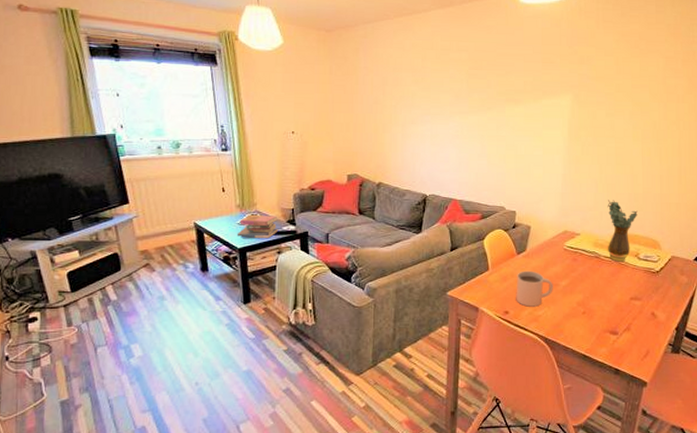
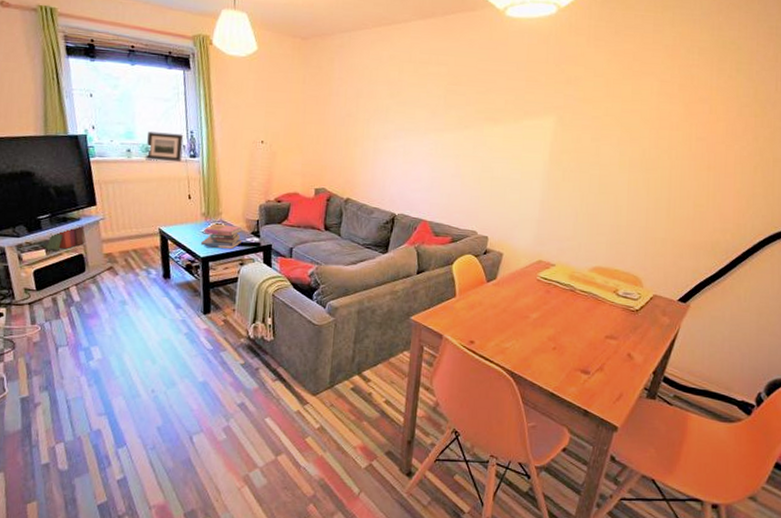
books: none [79,224,118,251] -> present [46,225,84,251]
picture frame: none [177,128,214,157] -> present [146,131,184,163]
mug: present [516,270,553,307] -> none [482,299,523,338]
vase: present [607,200,638,262] -> none [583,230,619,297]

